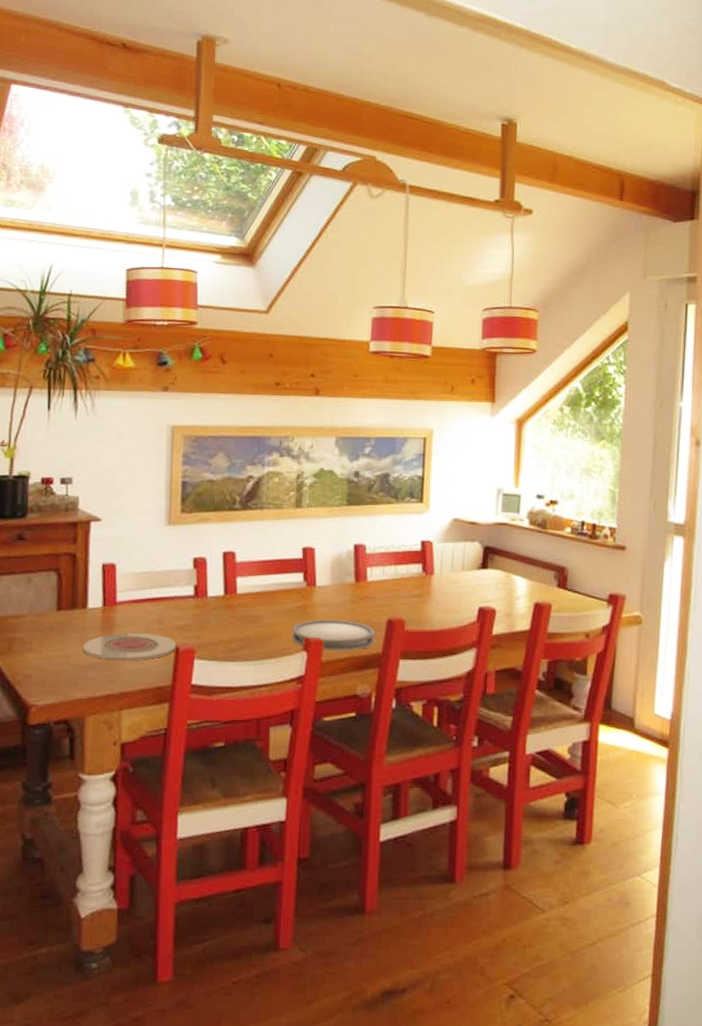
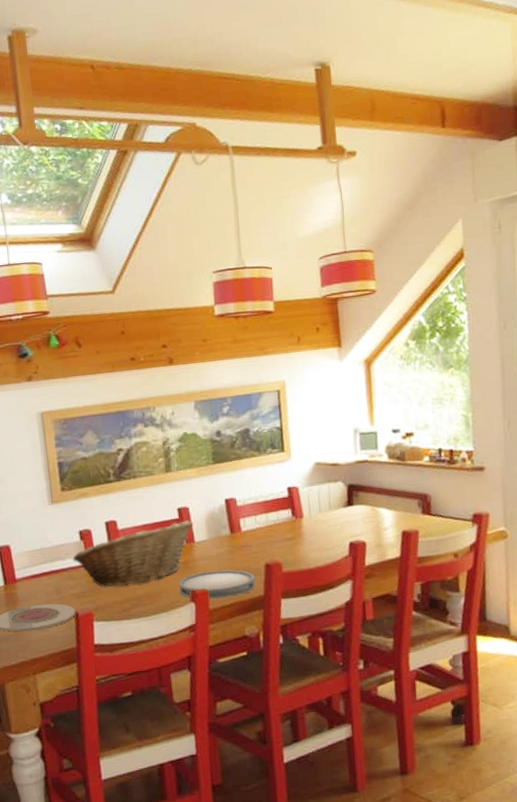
fruit basket: none [182,562,317,624] -> present [72,520,193,587]

